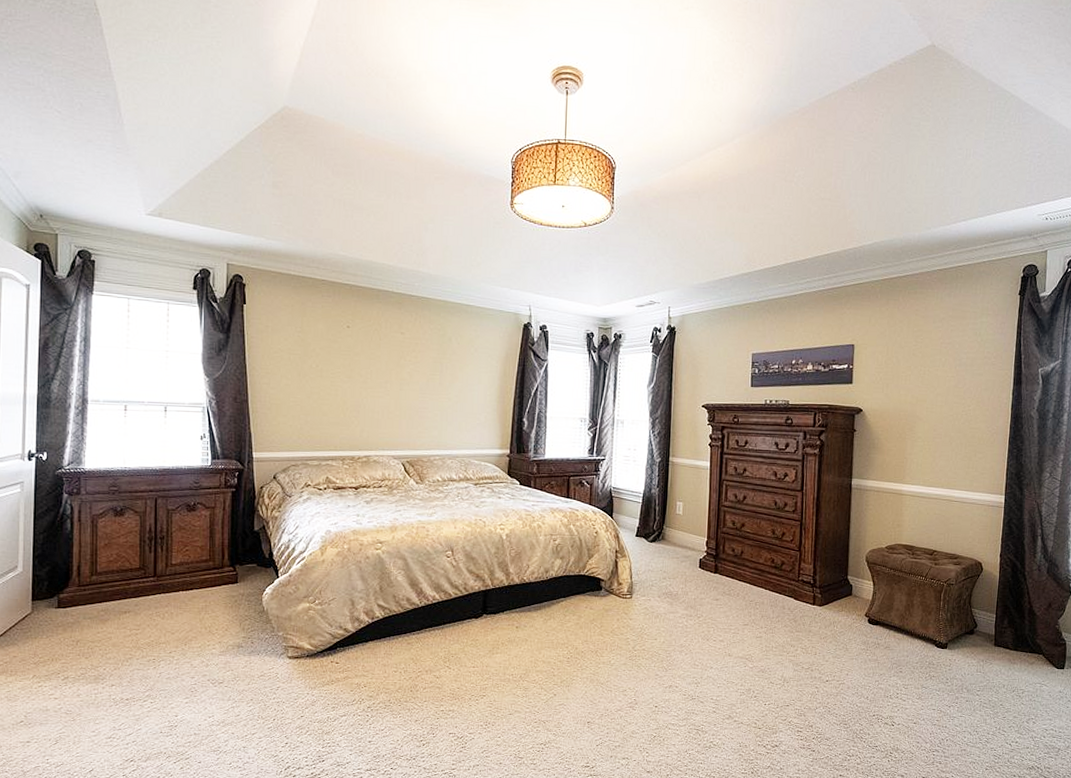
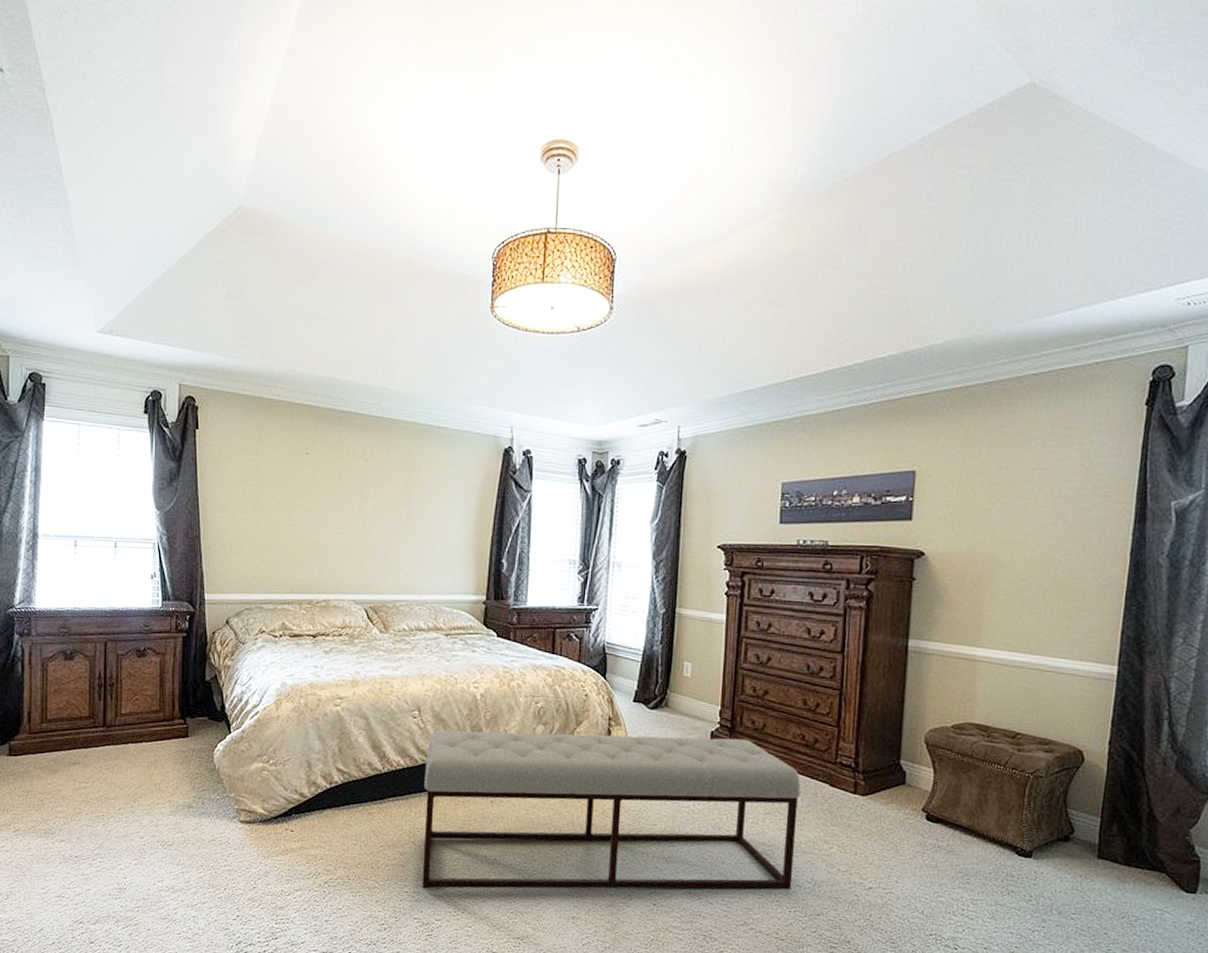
bench: none [456,564,772,707] -> present [422,730,801,890]

